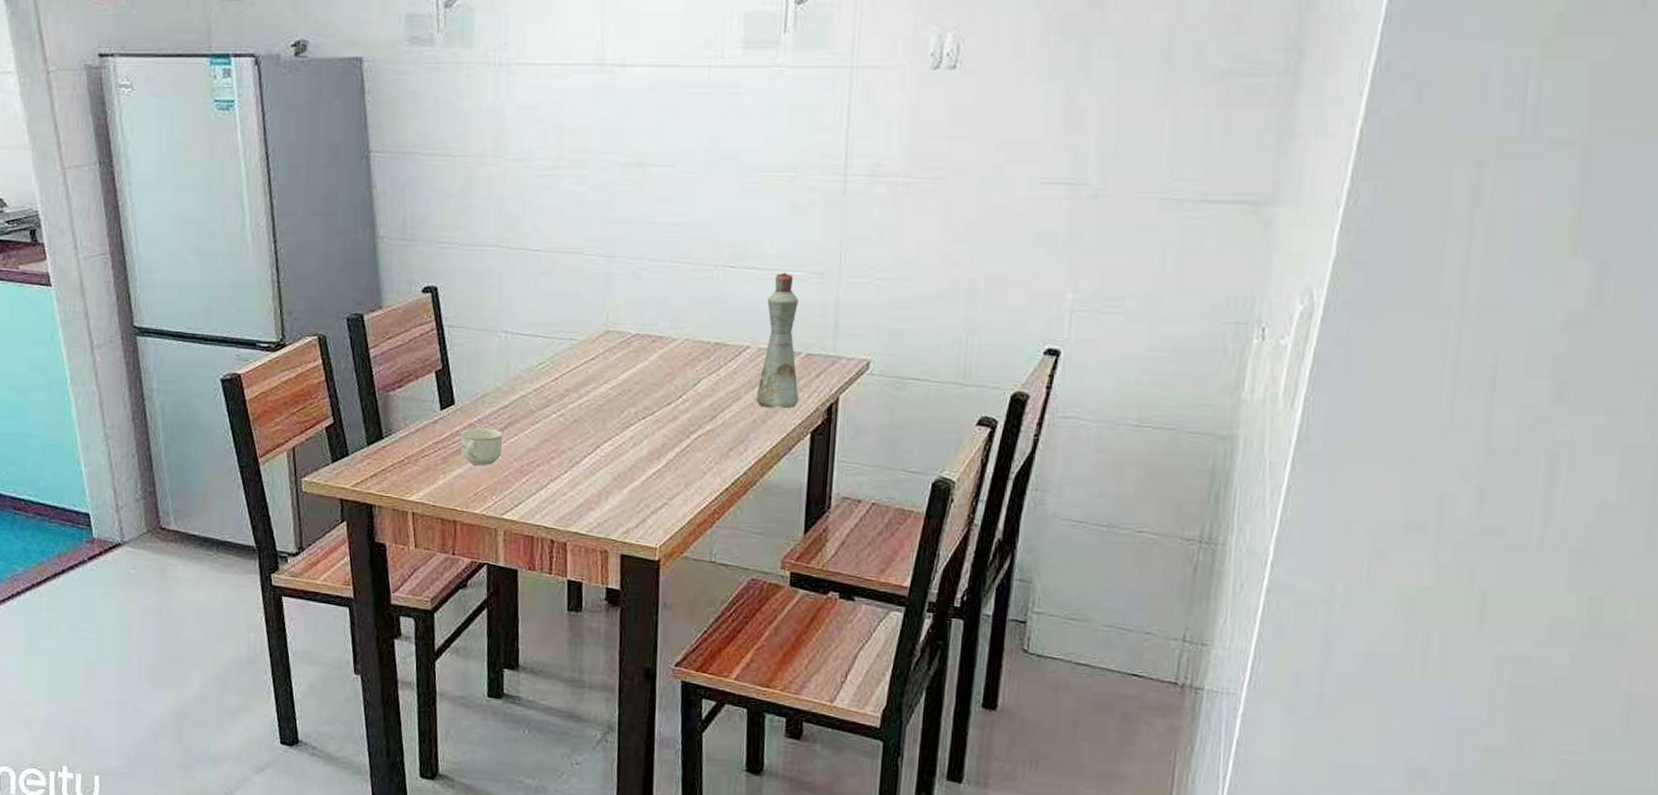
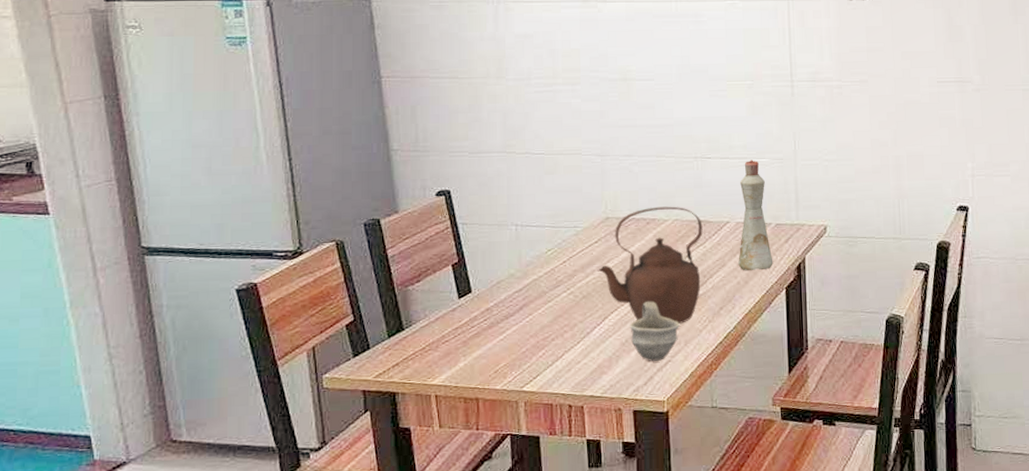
cup: present [460,428,503,466] -> none [478,311,519,346]
teapot: none [592,322,718,462] -> present [597,206,703,324]
cup: none [624,433,681,502] -> present [630,302,680,361]

